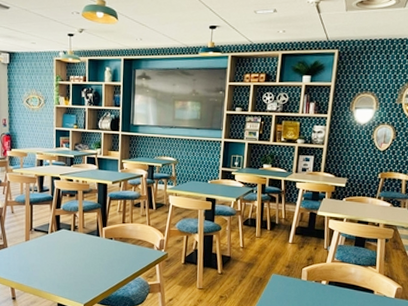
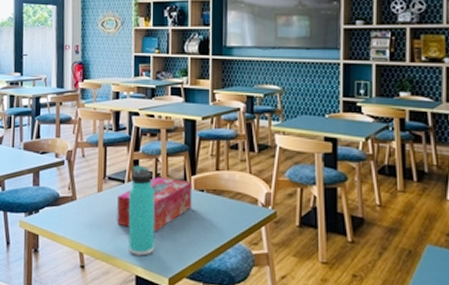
tissue box: none [42,228,103,271] -> present [117,176,192,232]
thermos bottle: none [51,219,73,289] -> present [128,165,155,256]

